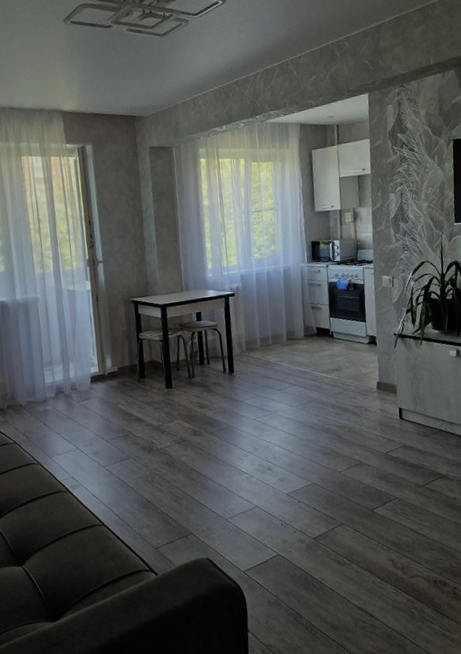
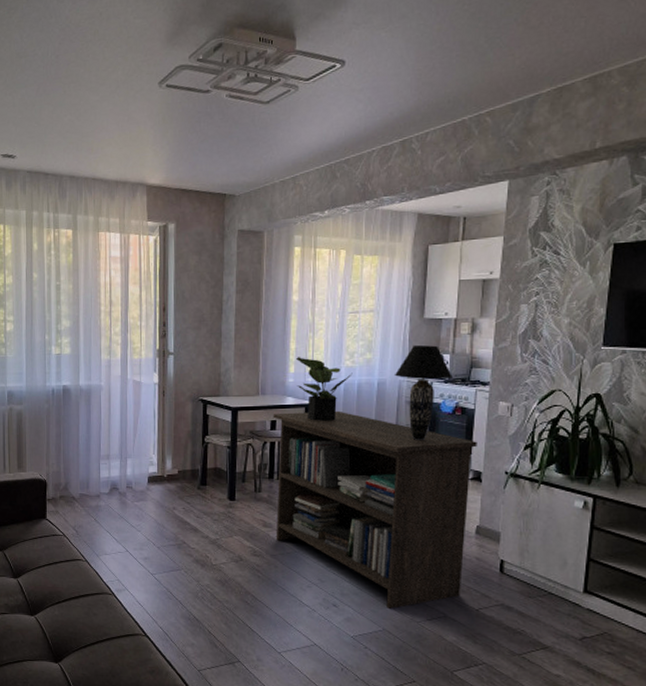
storage cabinet: none [197,297,371,464] -> present [273,410,477,609]
potted plant: none [211,254,262,309] -> present [295,357,353,421]
table lamp: none [296,233,345,316] -> present [394,344,454,441]

